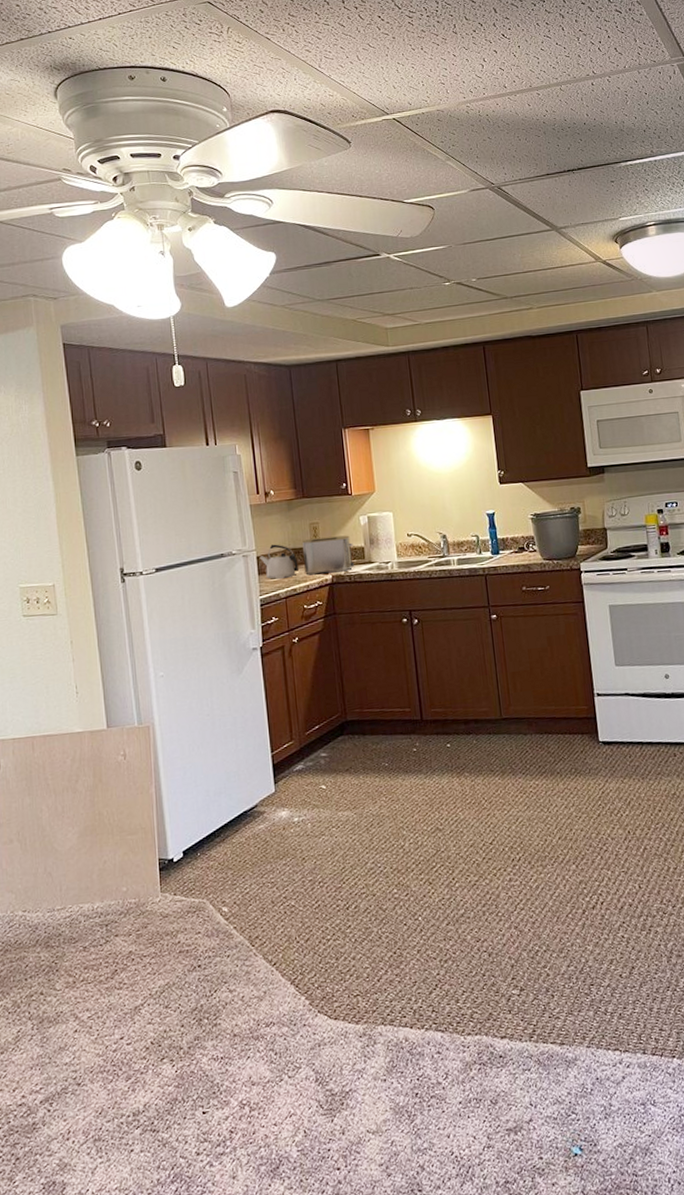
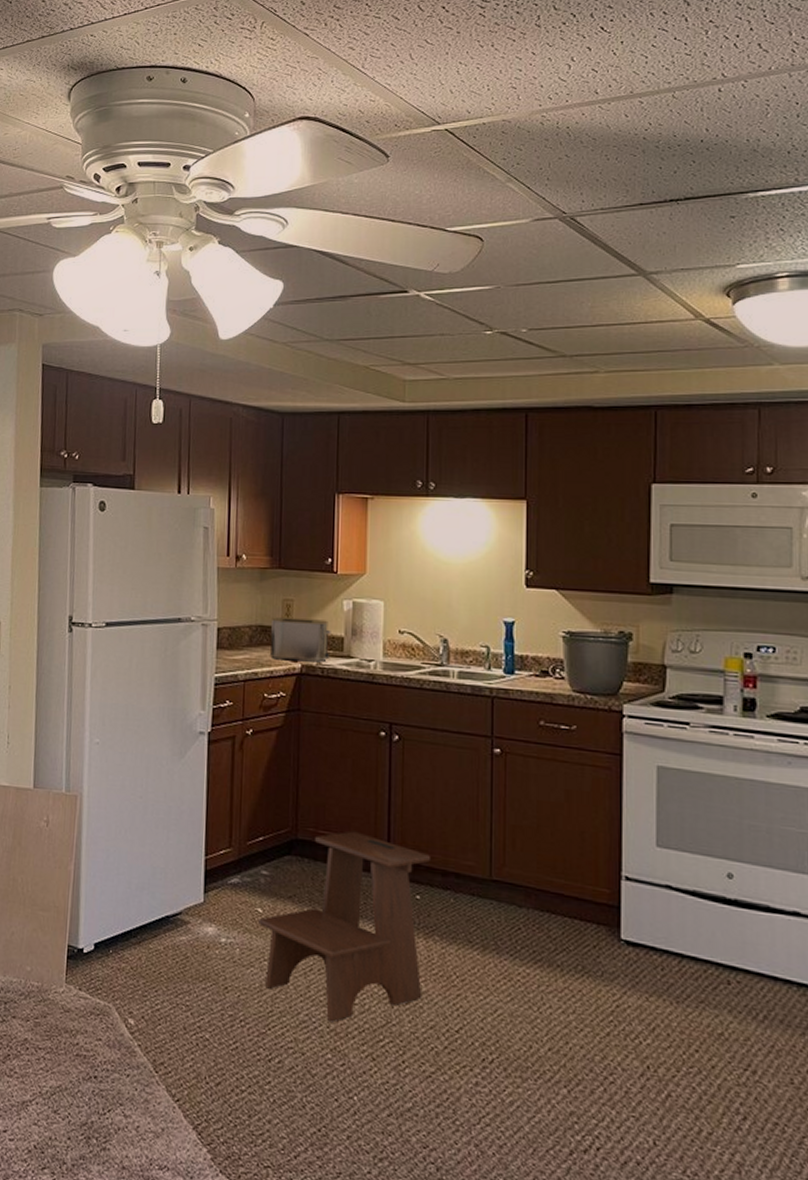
kettle: present [259,544,300,579] -> none [220,617,265,658]
step stool: none [323,703,462,862] -> present [258,830,430,1021]

